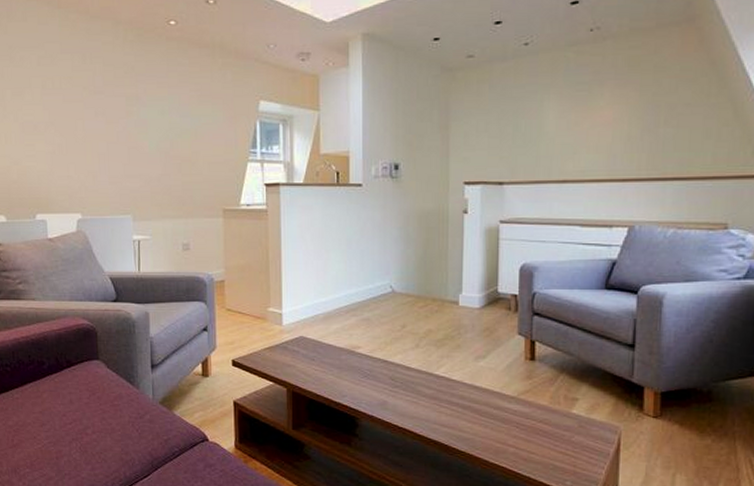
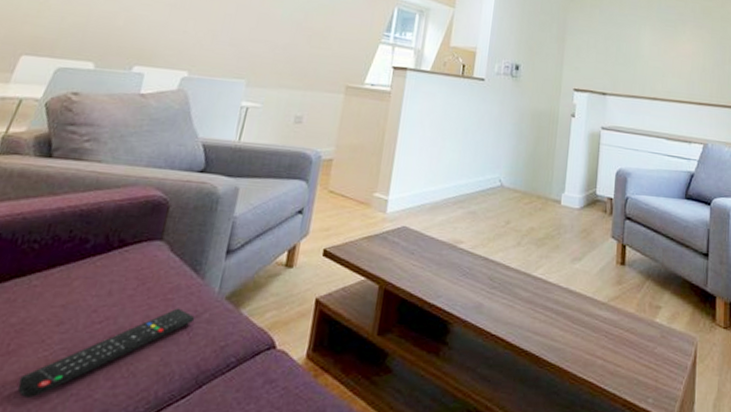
remote control: none [27,411,140,477] -> present [17,308,195,399]

